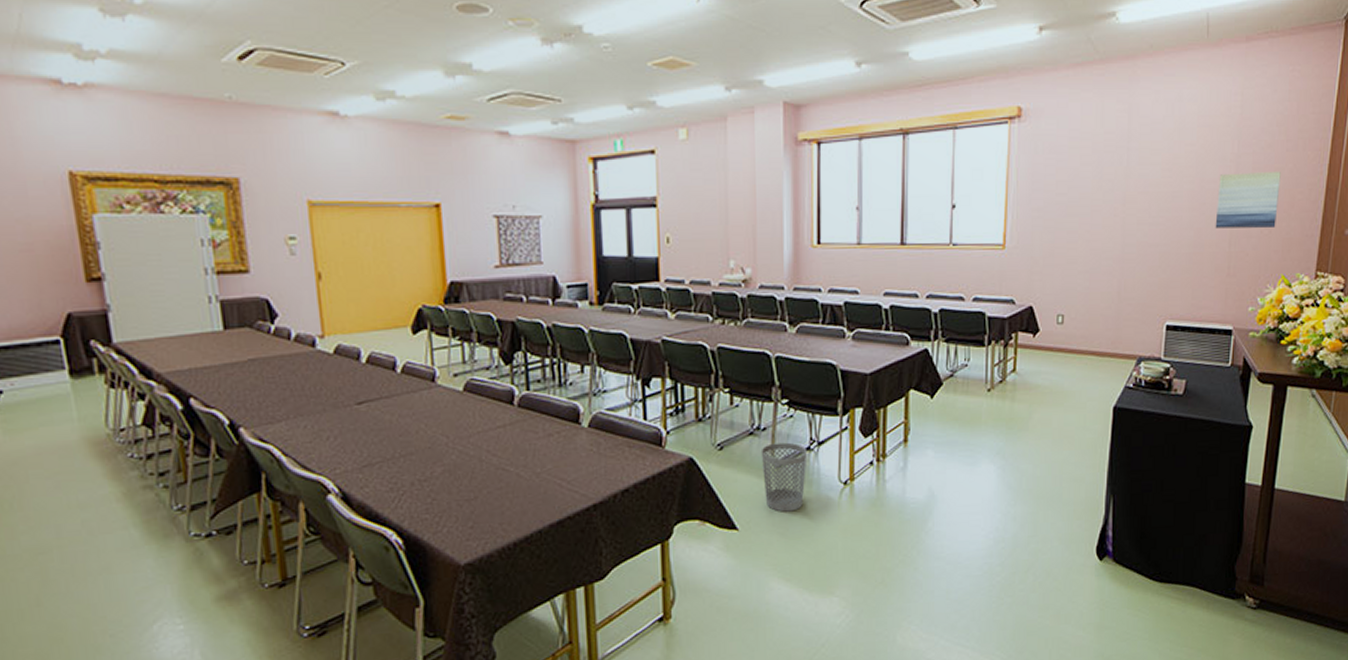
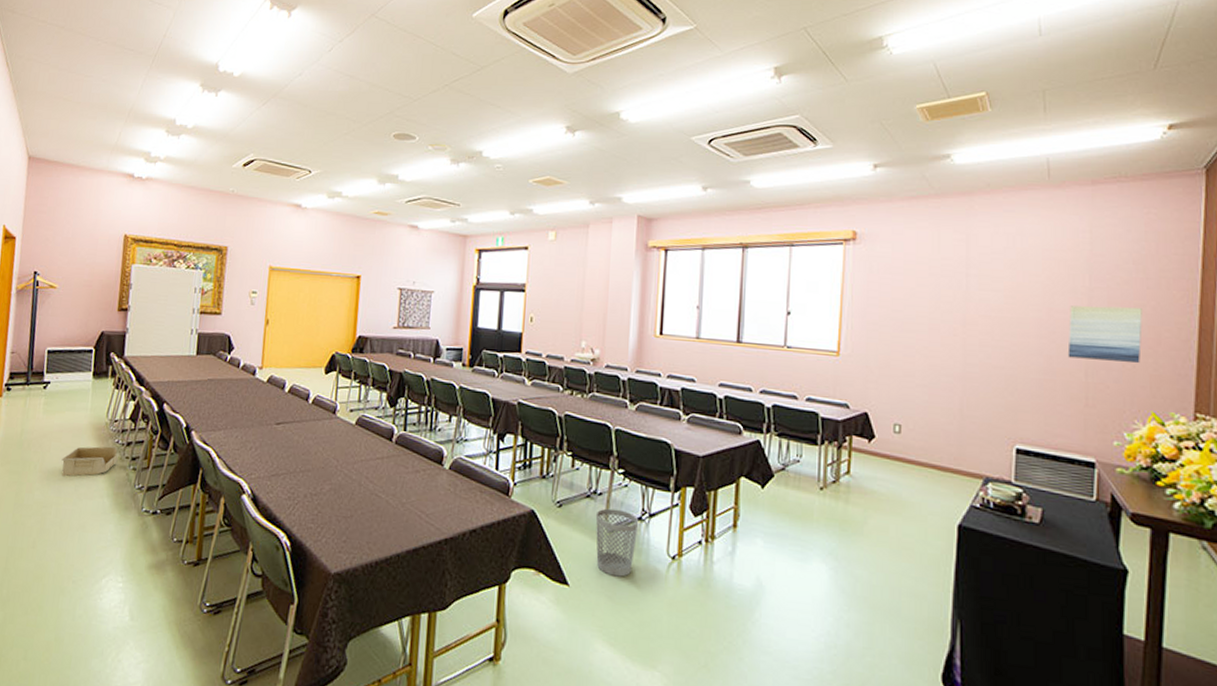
storage bin: none [50,463,138,512] -> present [61,446,118,477]

